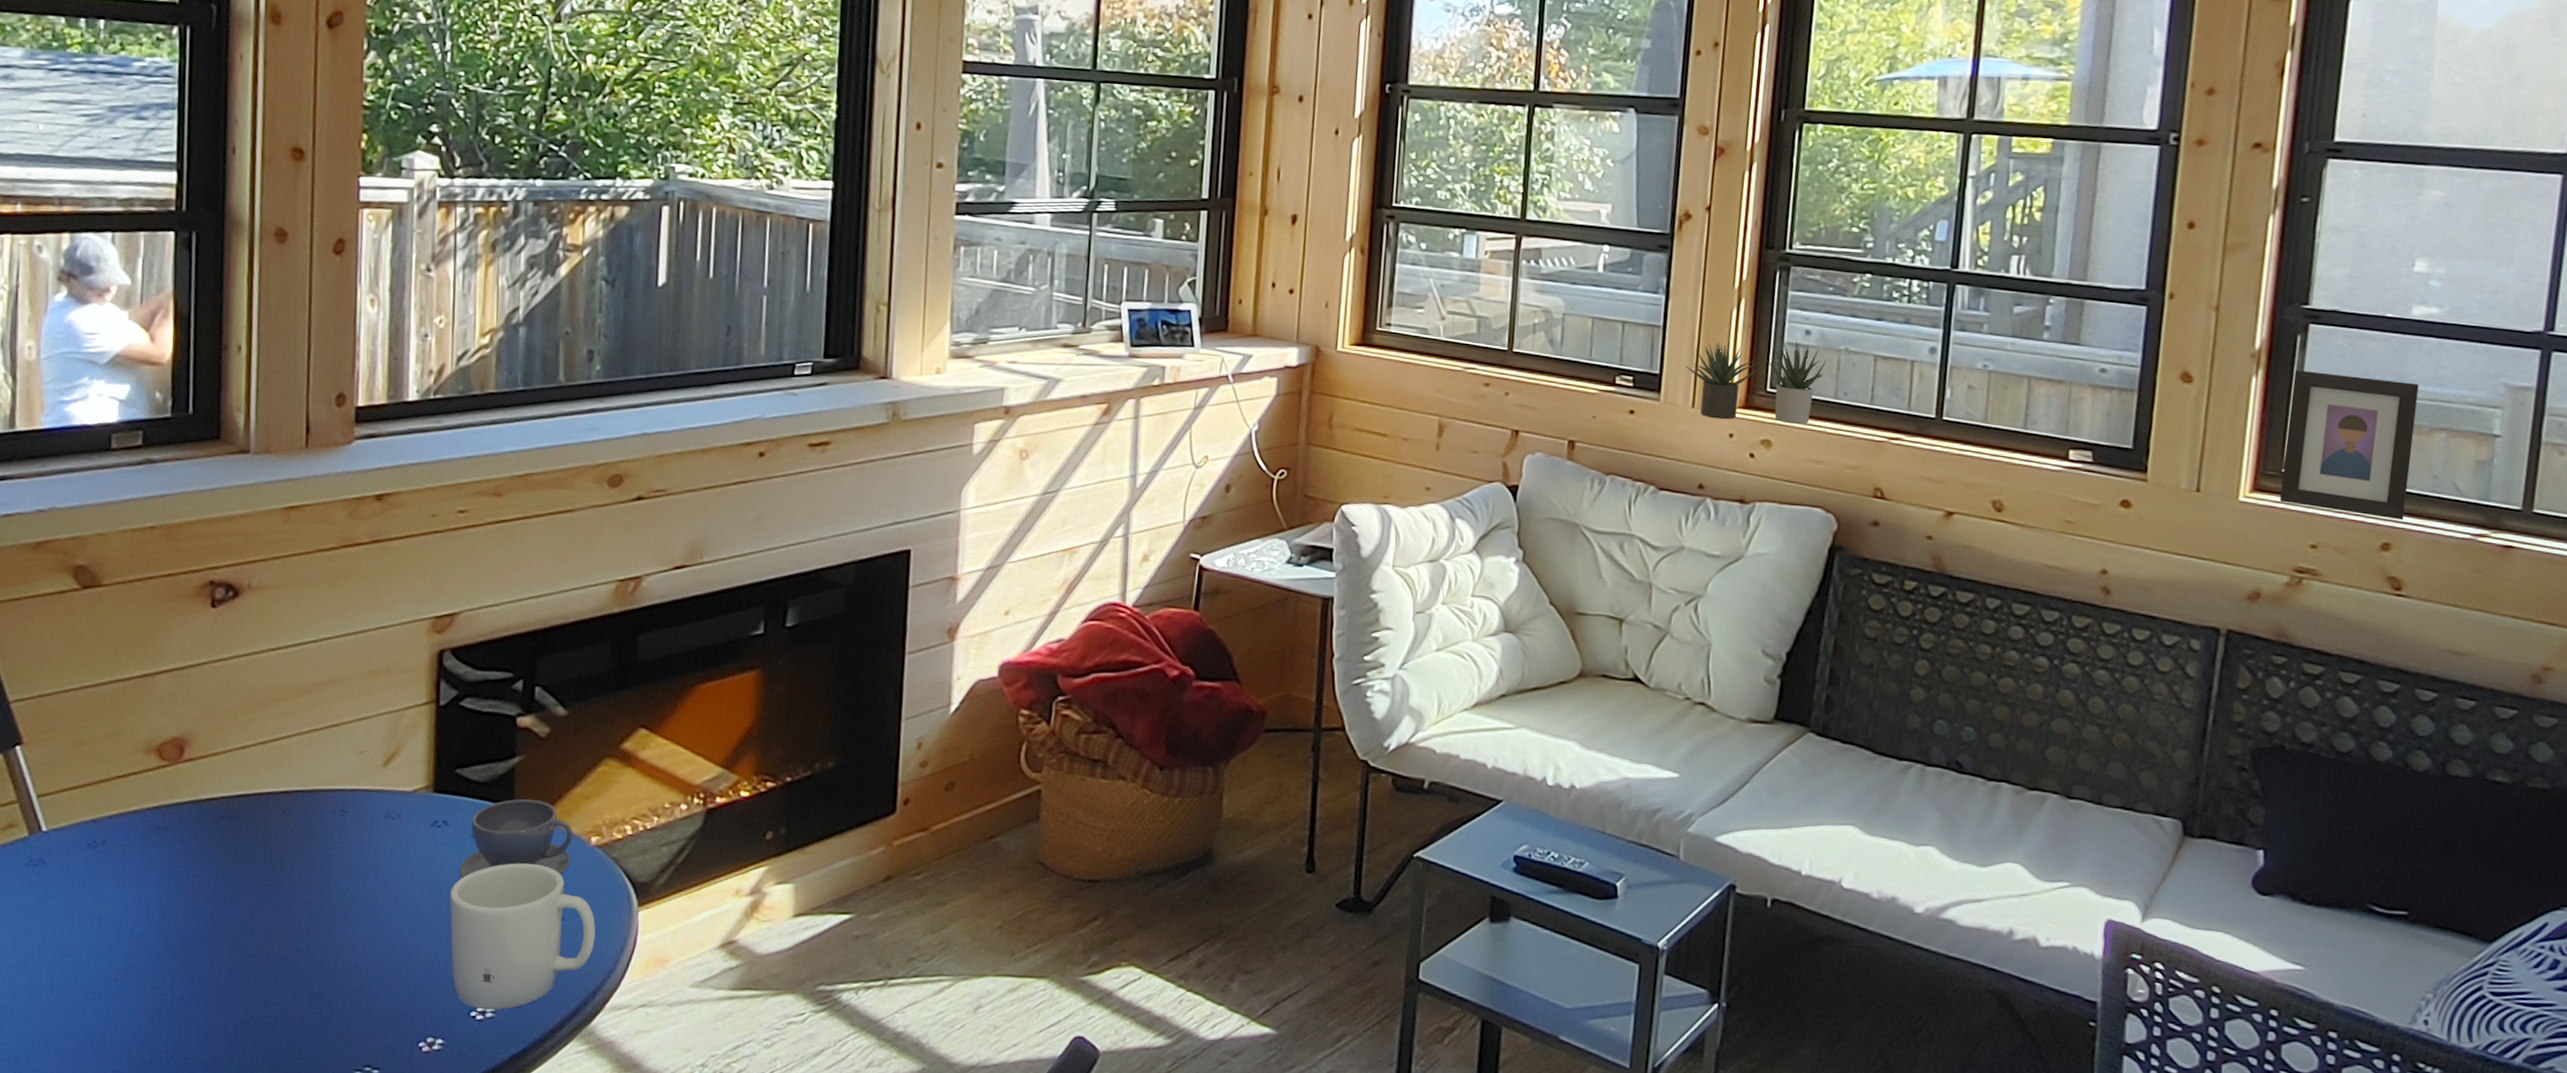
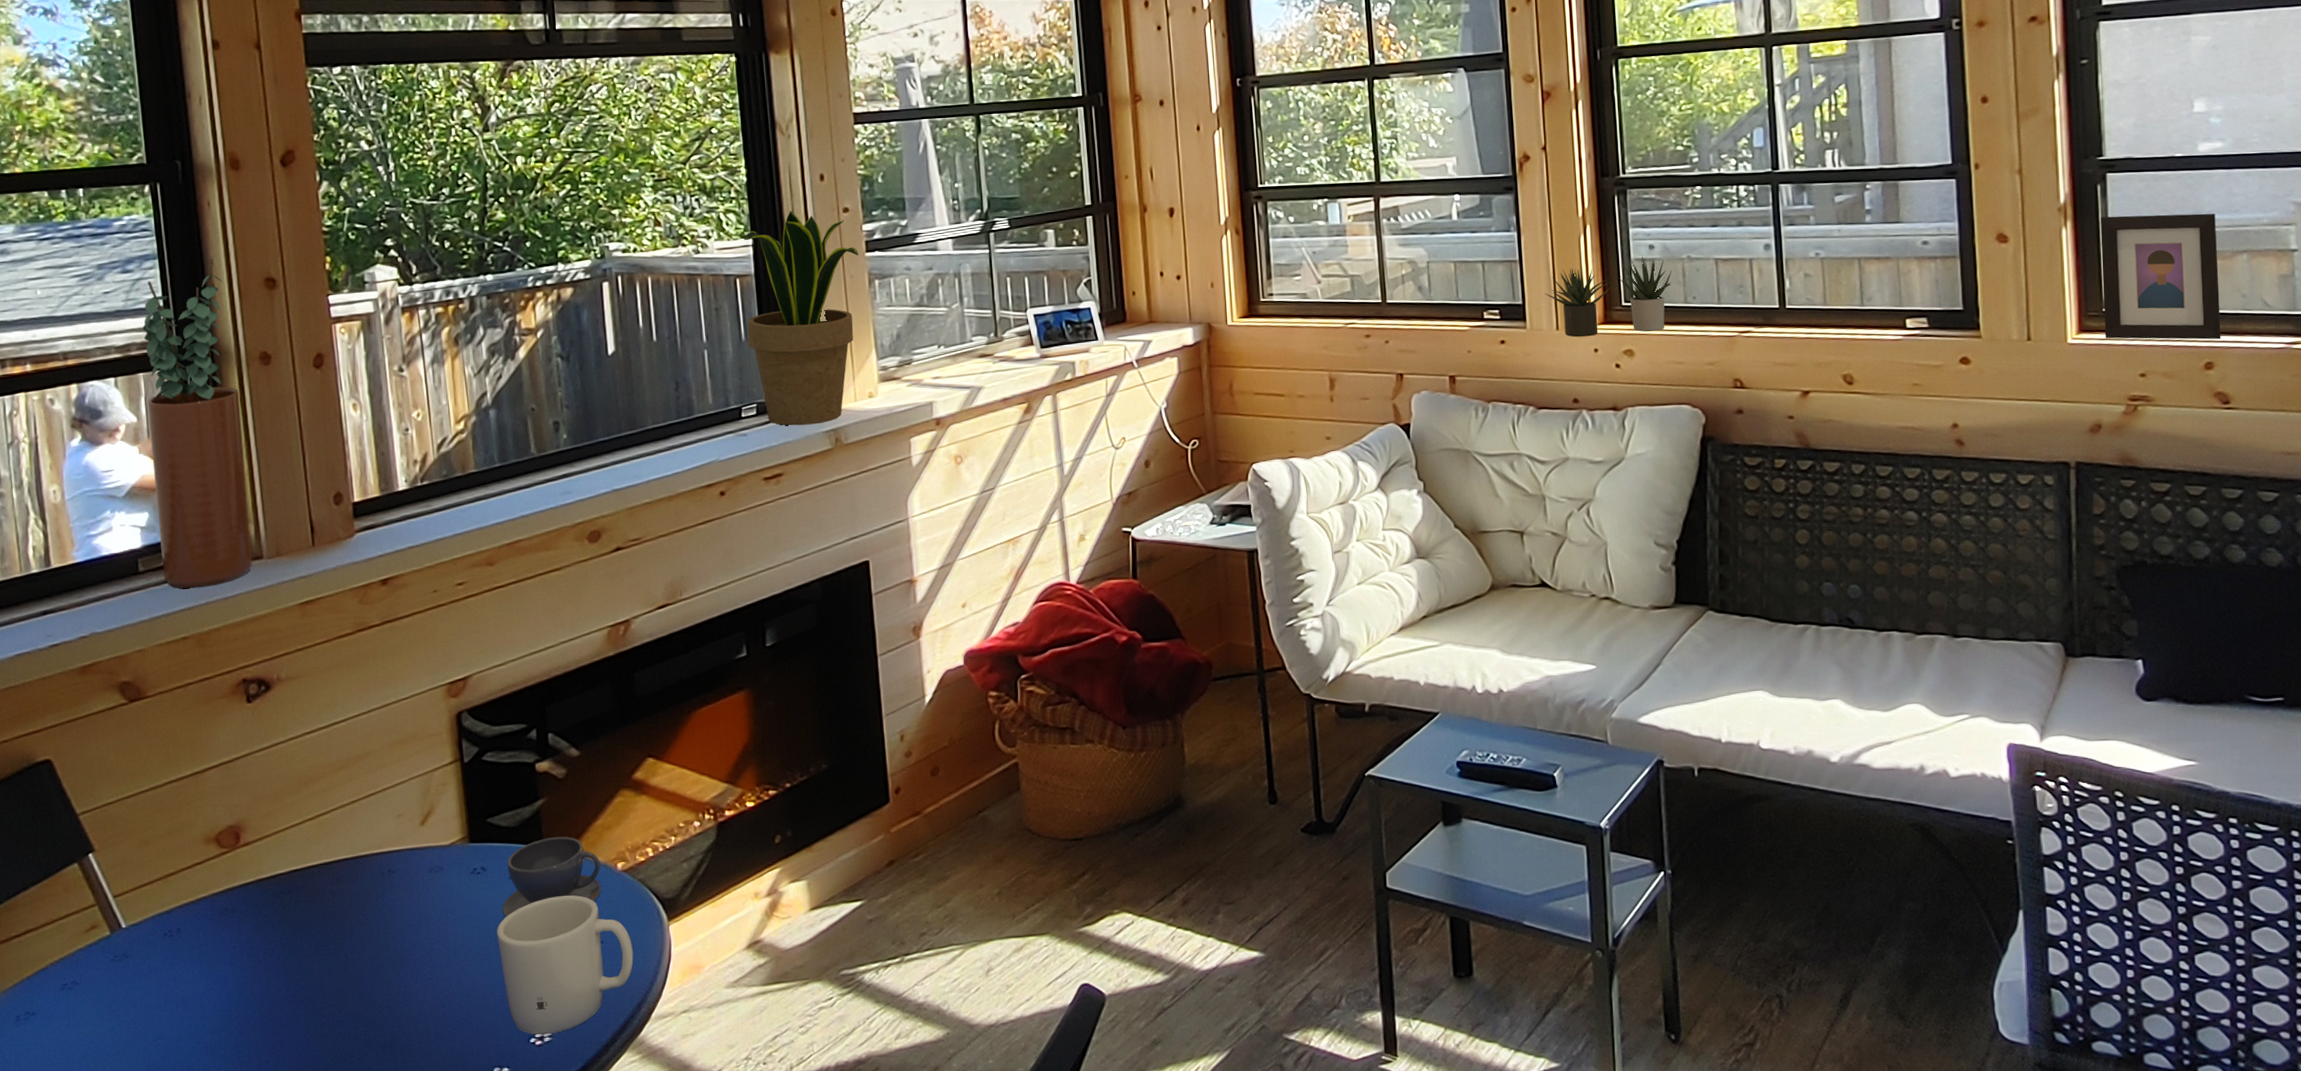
vase: none [138,117,248,476] -> present [142,258,253,589]
potted plant: none [812,157,947,394] -> present [744,211,859,426]

